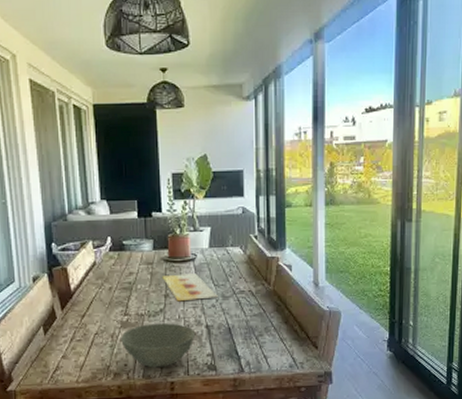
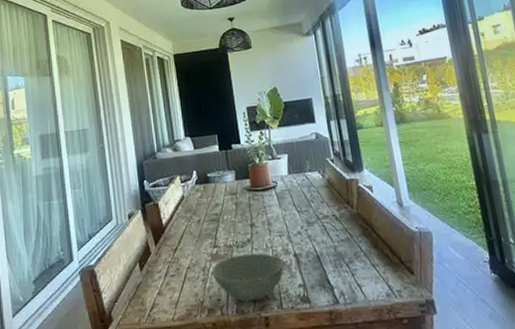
painting: present [162,273,218,302] -> none [247,201,303,231]

